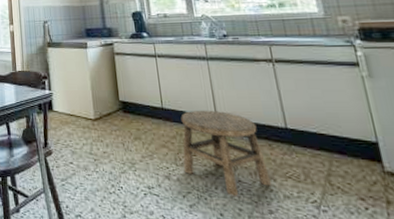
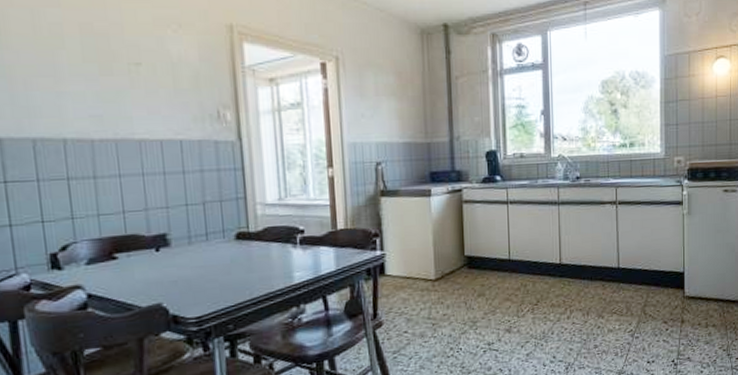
stool: present [180,110,271,196] -> none [524,257,599,338]

